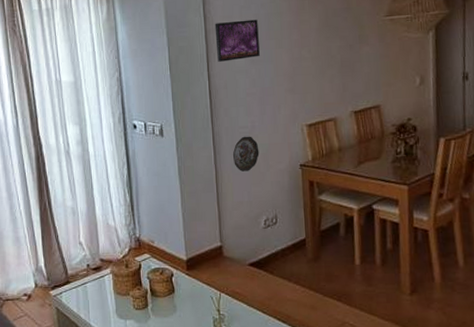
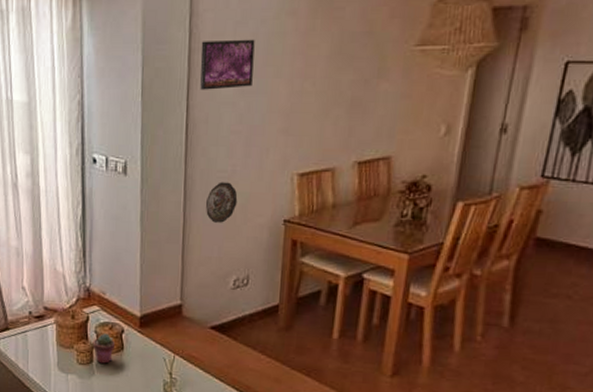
potted succulent: none [146,278,166,307] -> present [92,333,115,364]

